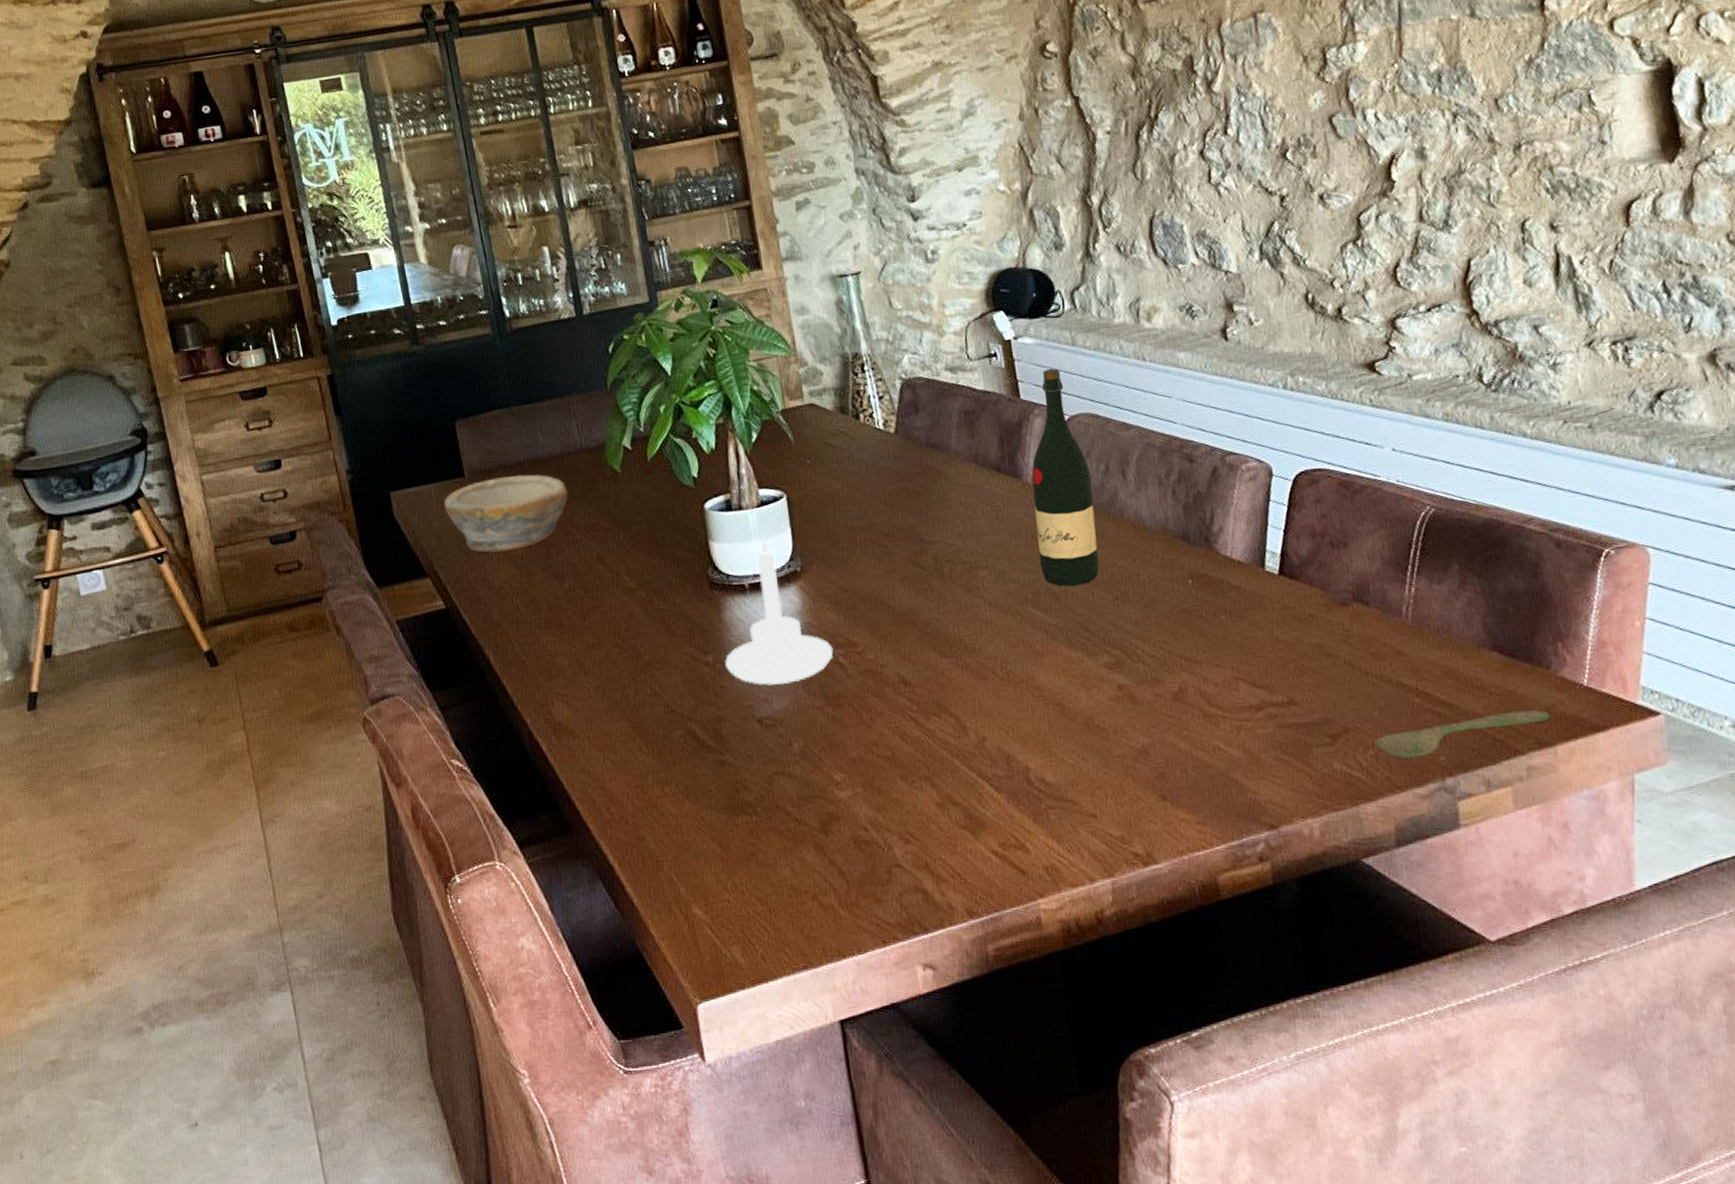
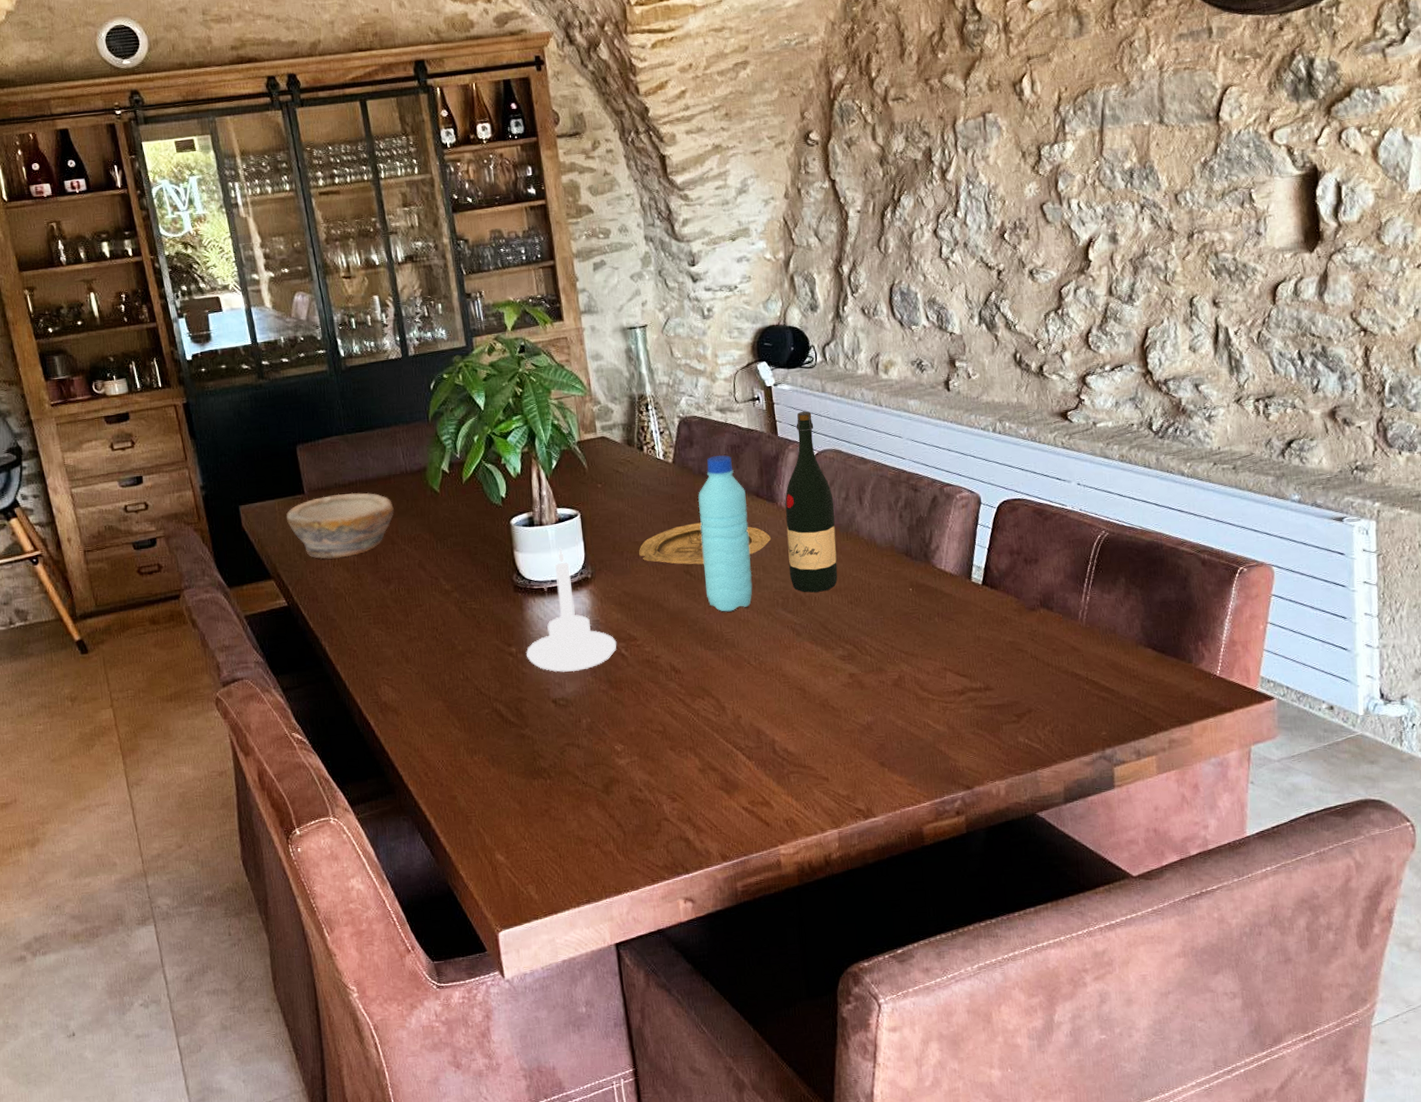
plate: none [857,503,1017,554] -> present [639,522,772,565]
water bottle: none [926,423,996,611] -> present [697,455,753,612]
spoon: present [1374,709,1550,760] -> none [1051,695,1189,734]

